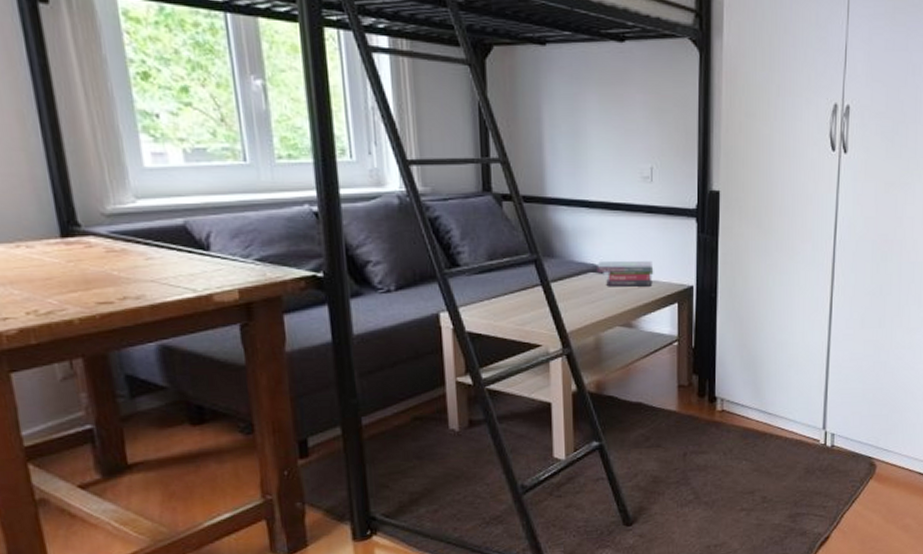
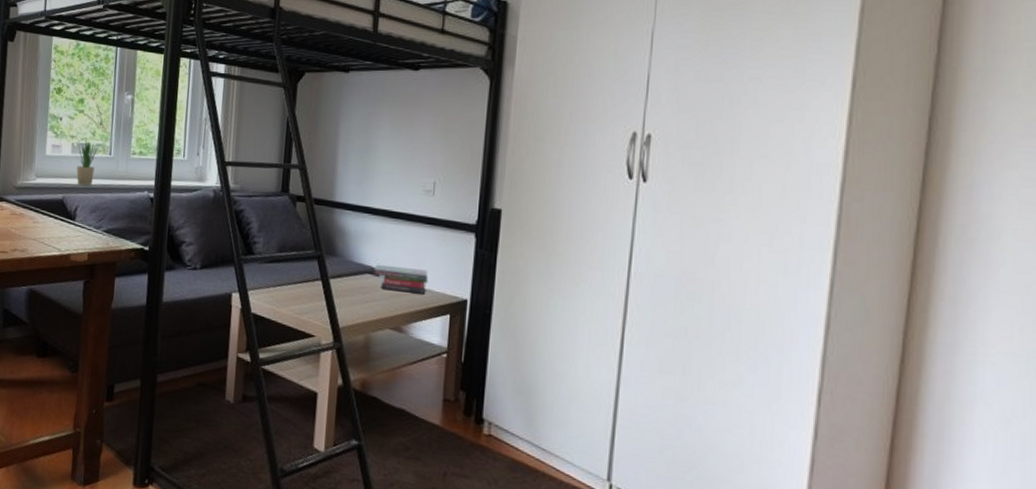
potted plant: none [193,139,226,205] -> present [76,137,99,186]

